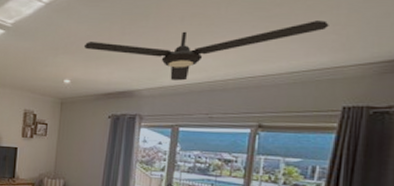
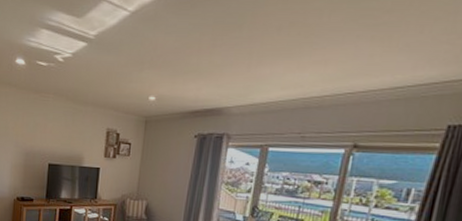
ceiling fan: present [83,20,329,81] -> none [170,29,444,97]

